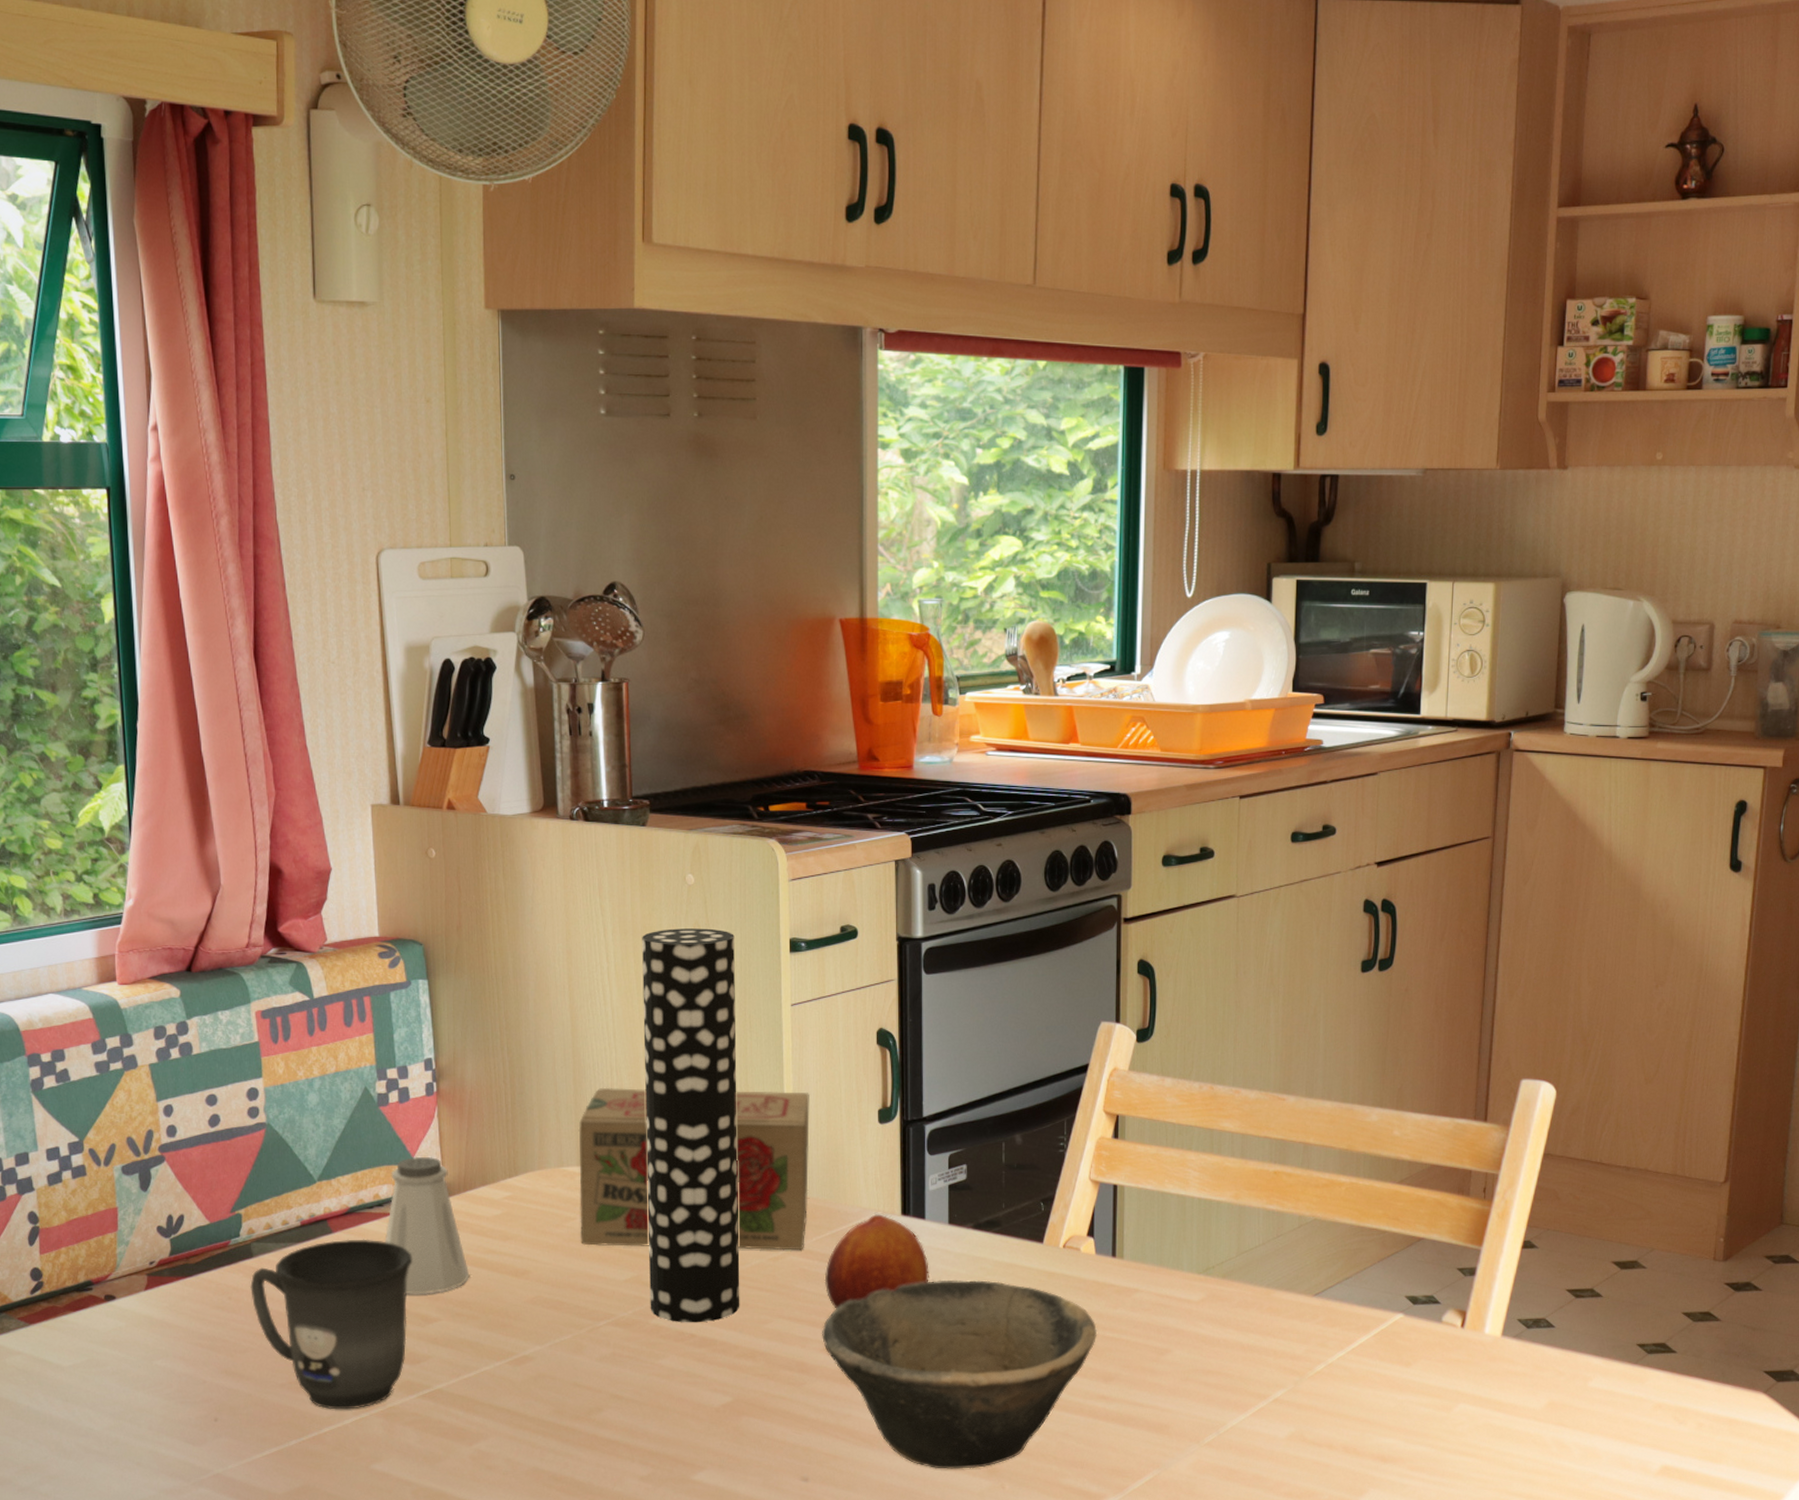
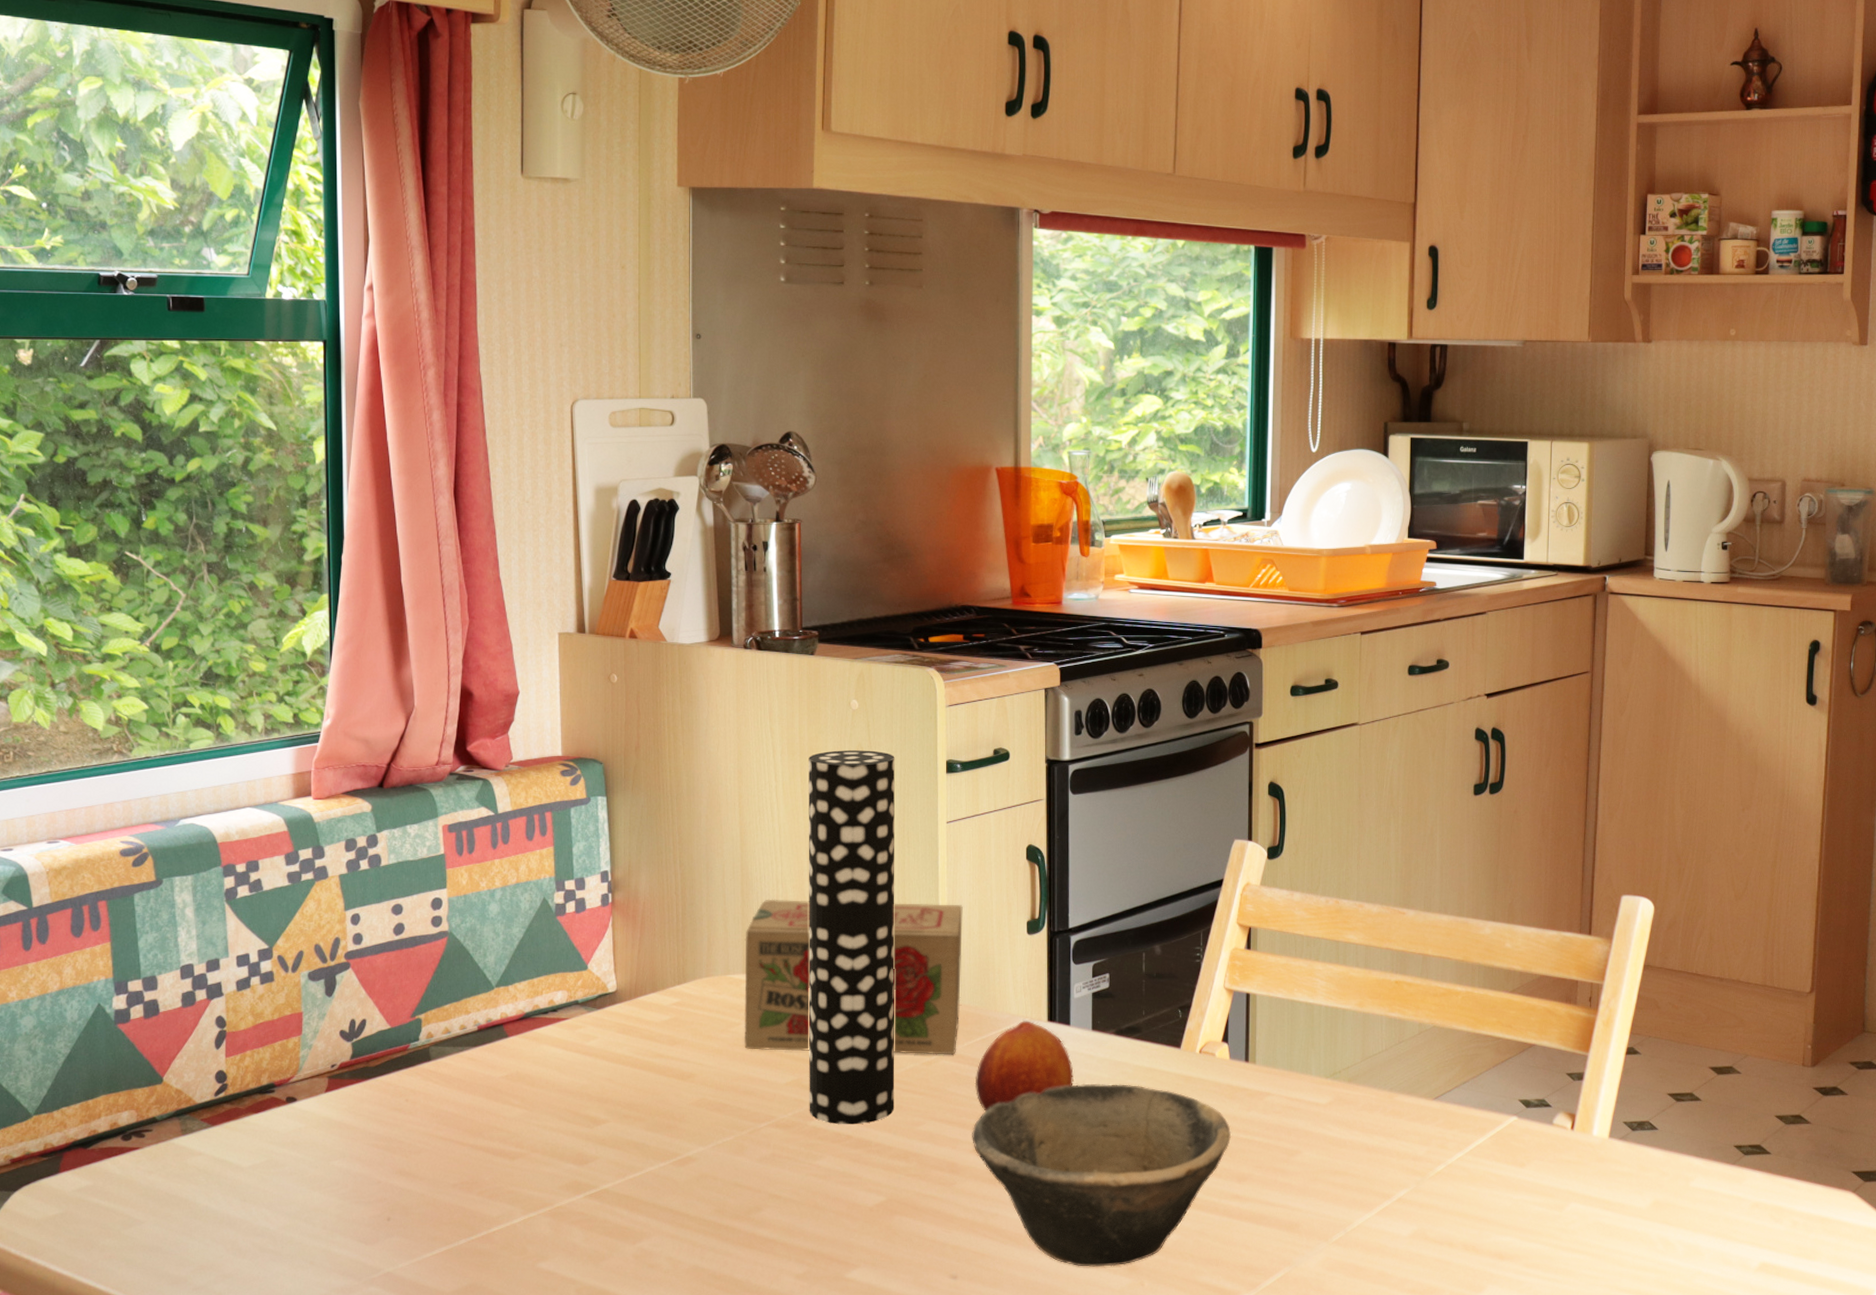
mug: present [250,1239,413,1410] -> none [427,1043,584,1209]
saltshaker: present [385,1156,470,1294] -> none [558,964,638,1097]

